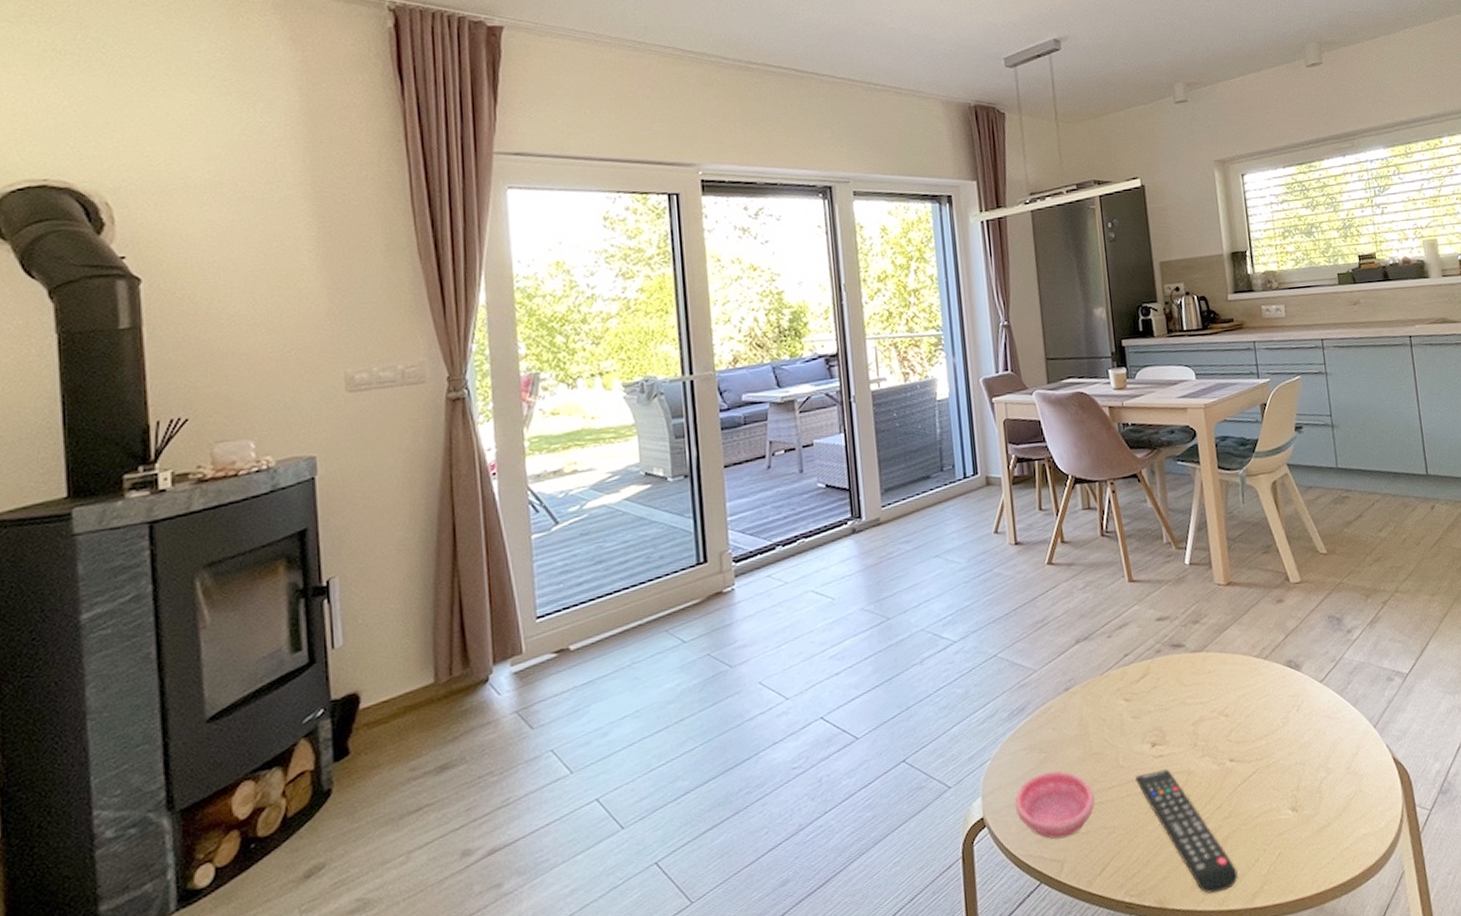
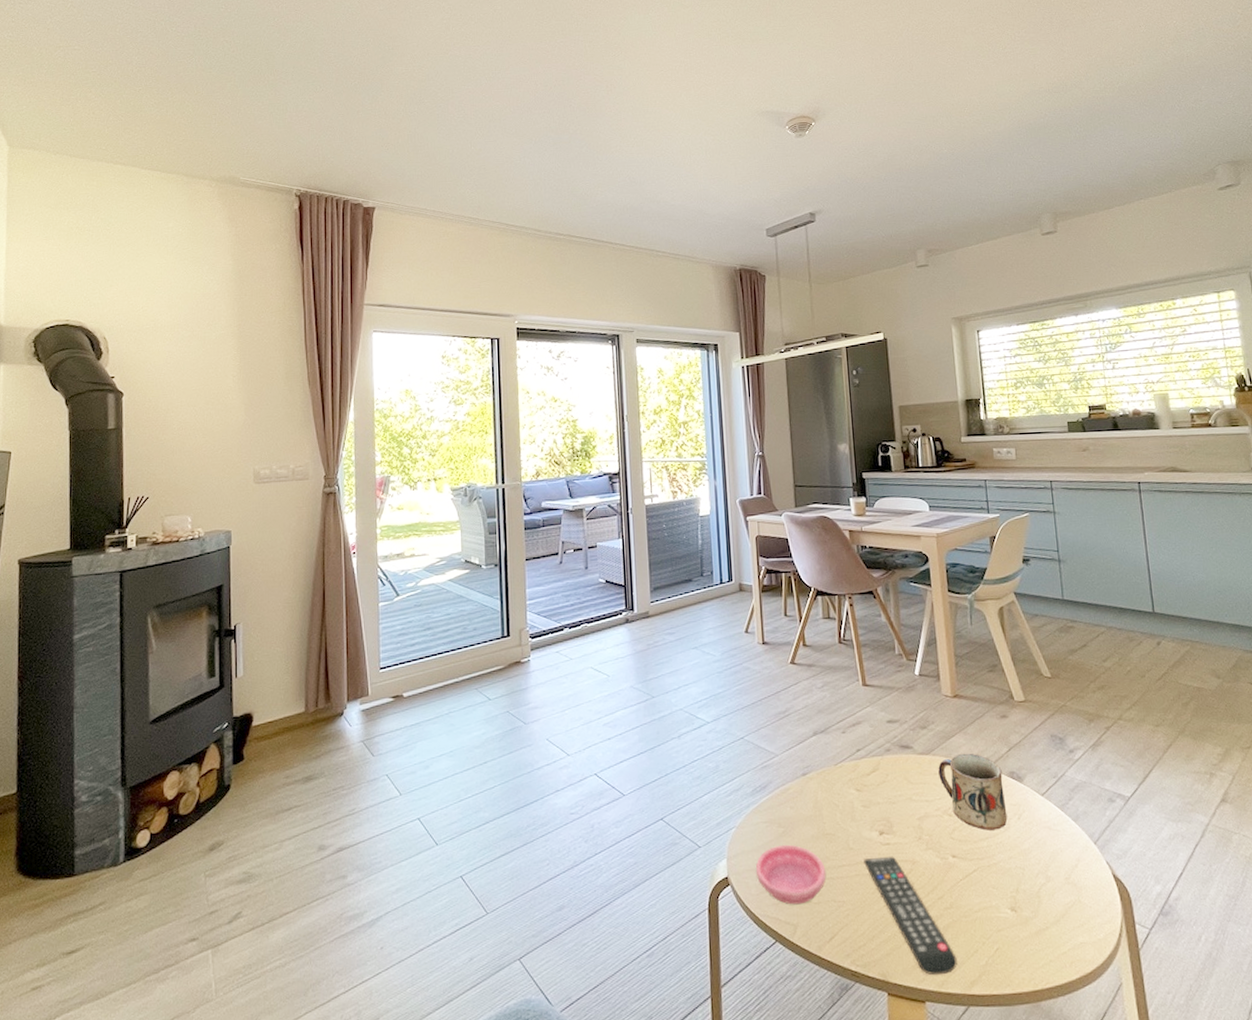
mug: none [1212,645,1286,728] -> present [938,753,1008,831]

